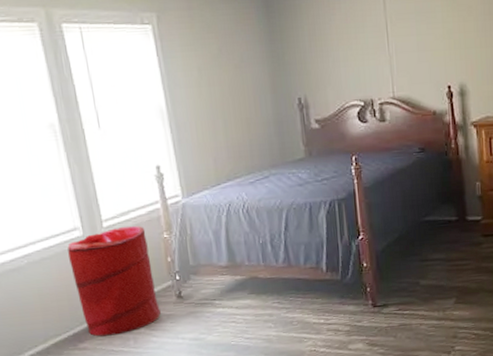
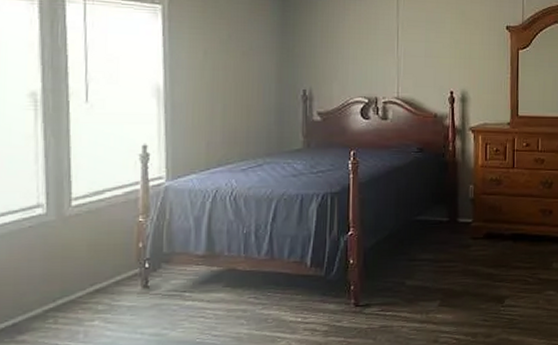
laundry hamper: present [67,225,162,337] -> none [24,206,122,328]

